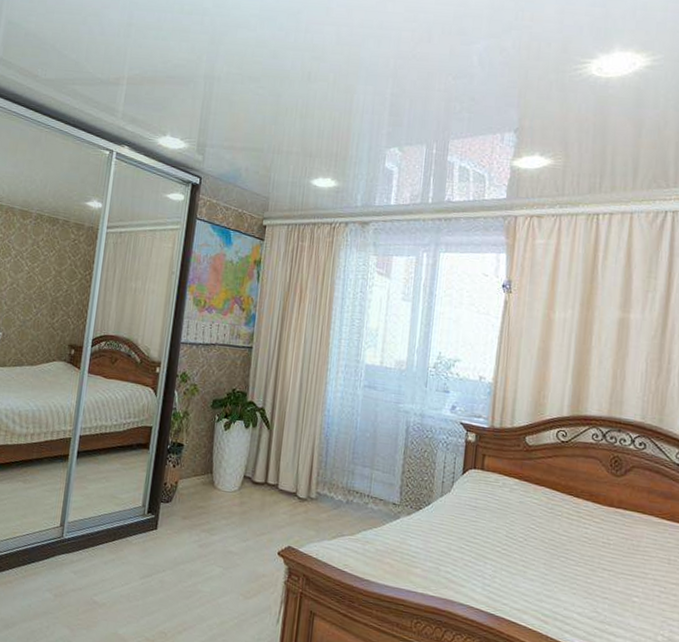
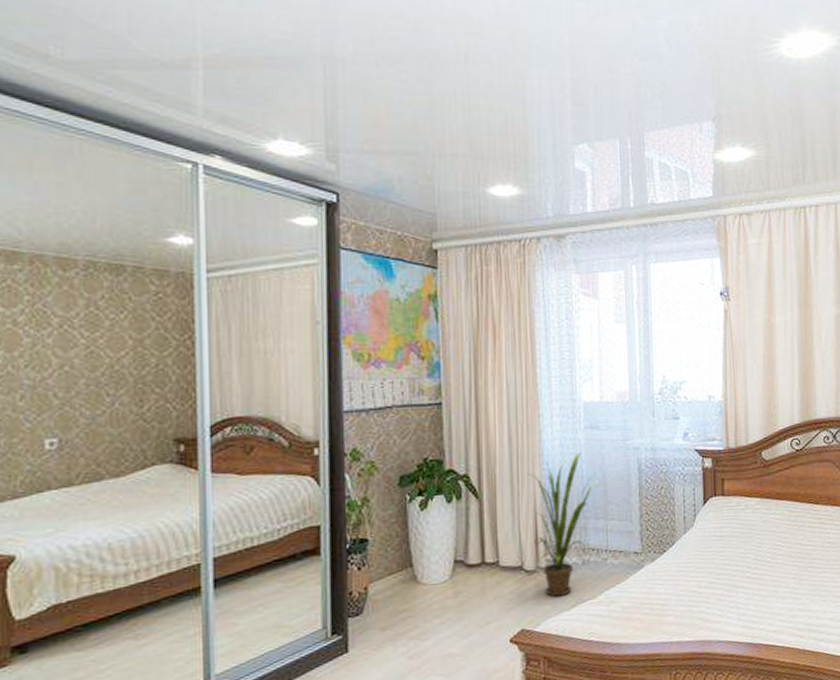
house plant: none [309,406,369,527] -> present [528,452,597,597]

